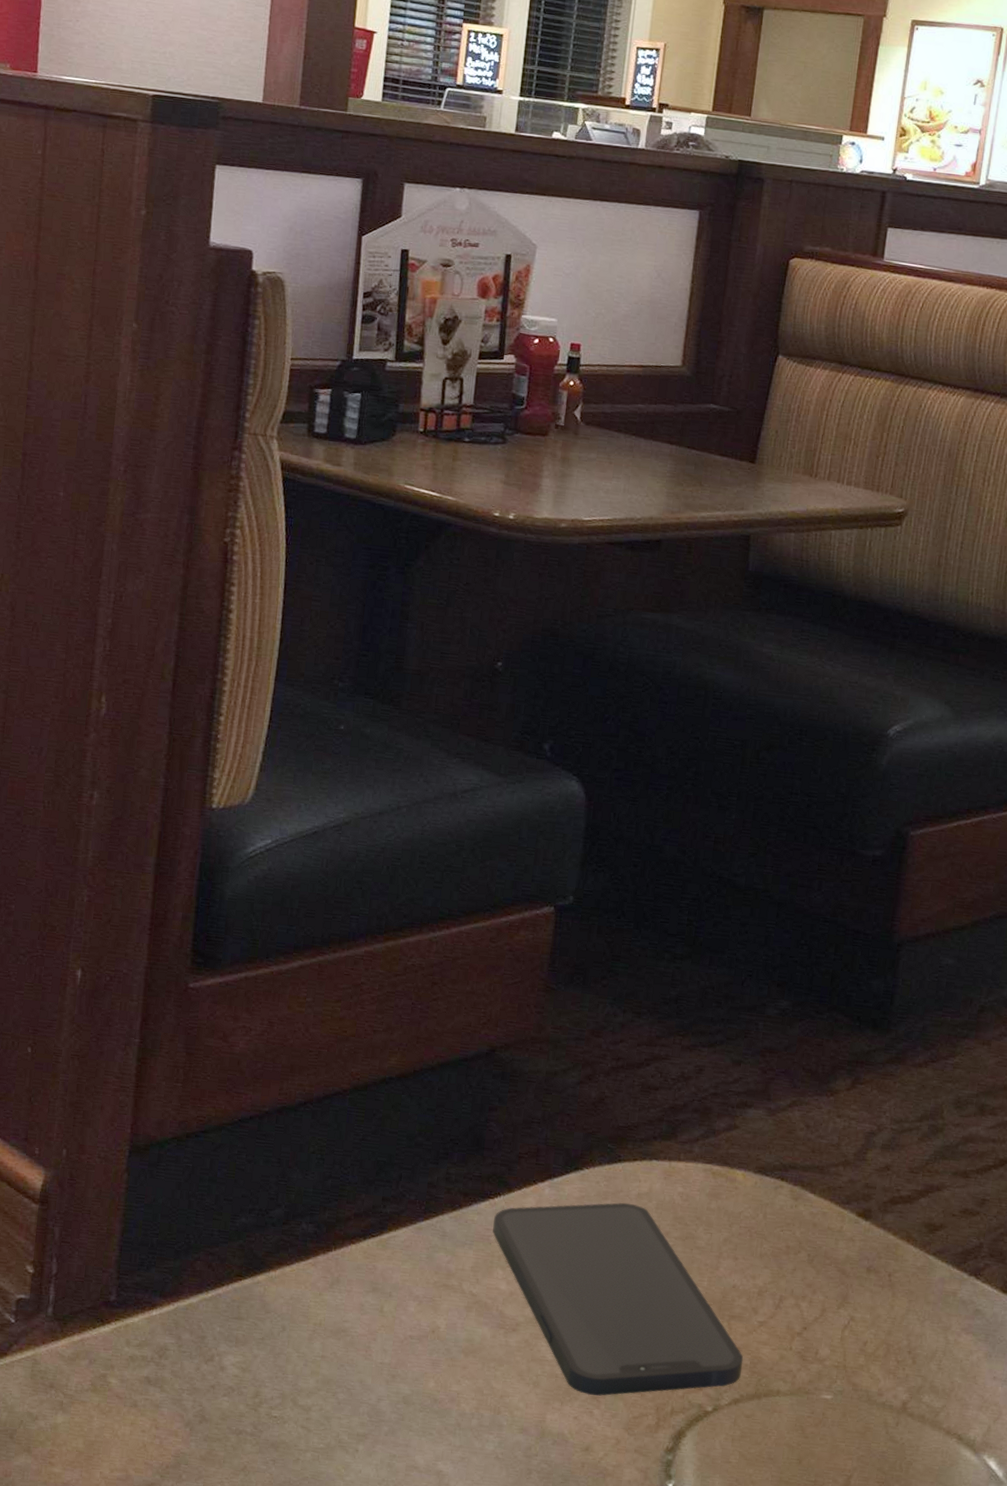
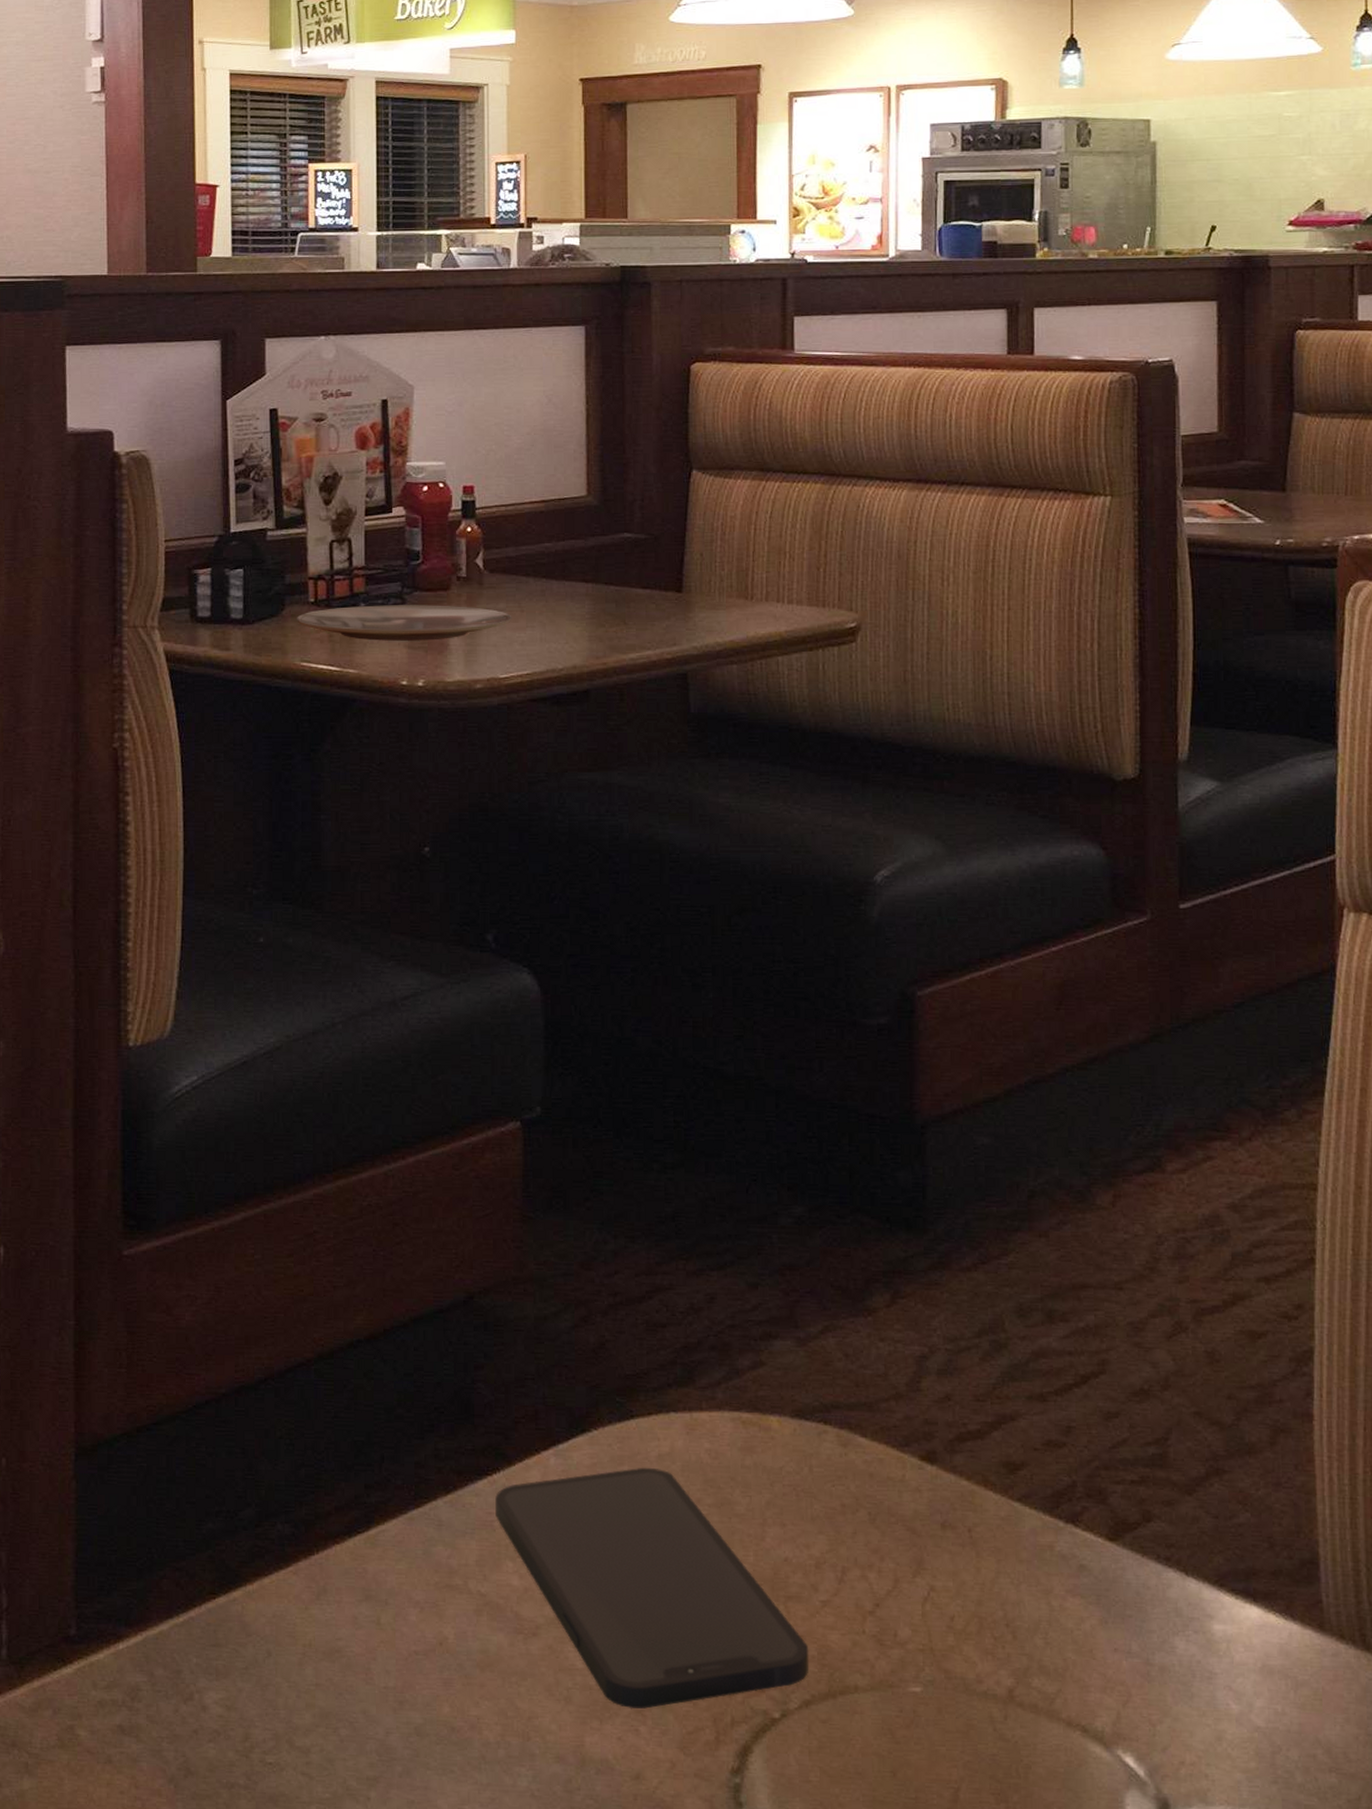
plate: none [405,439,601,480] -> present [297,605,512,641]

